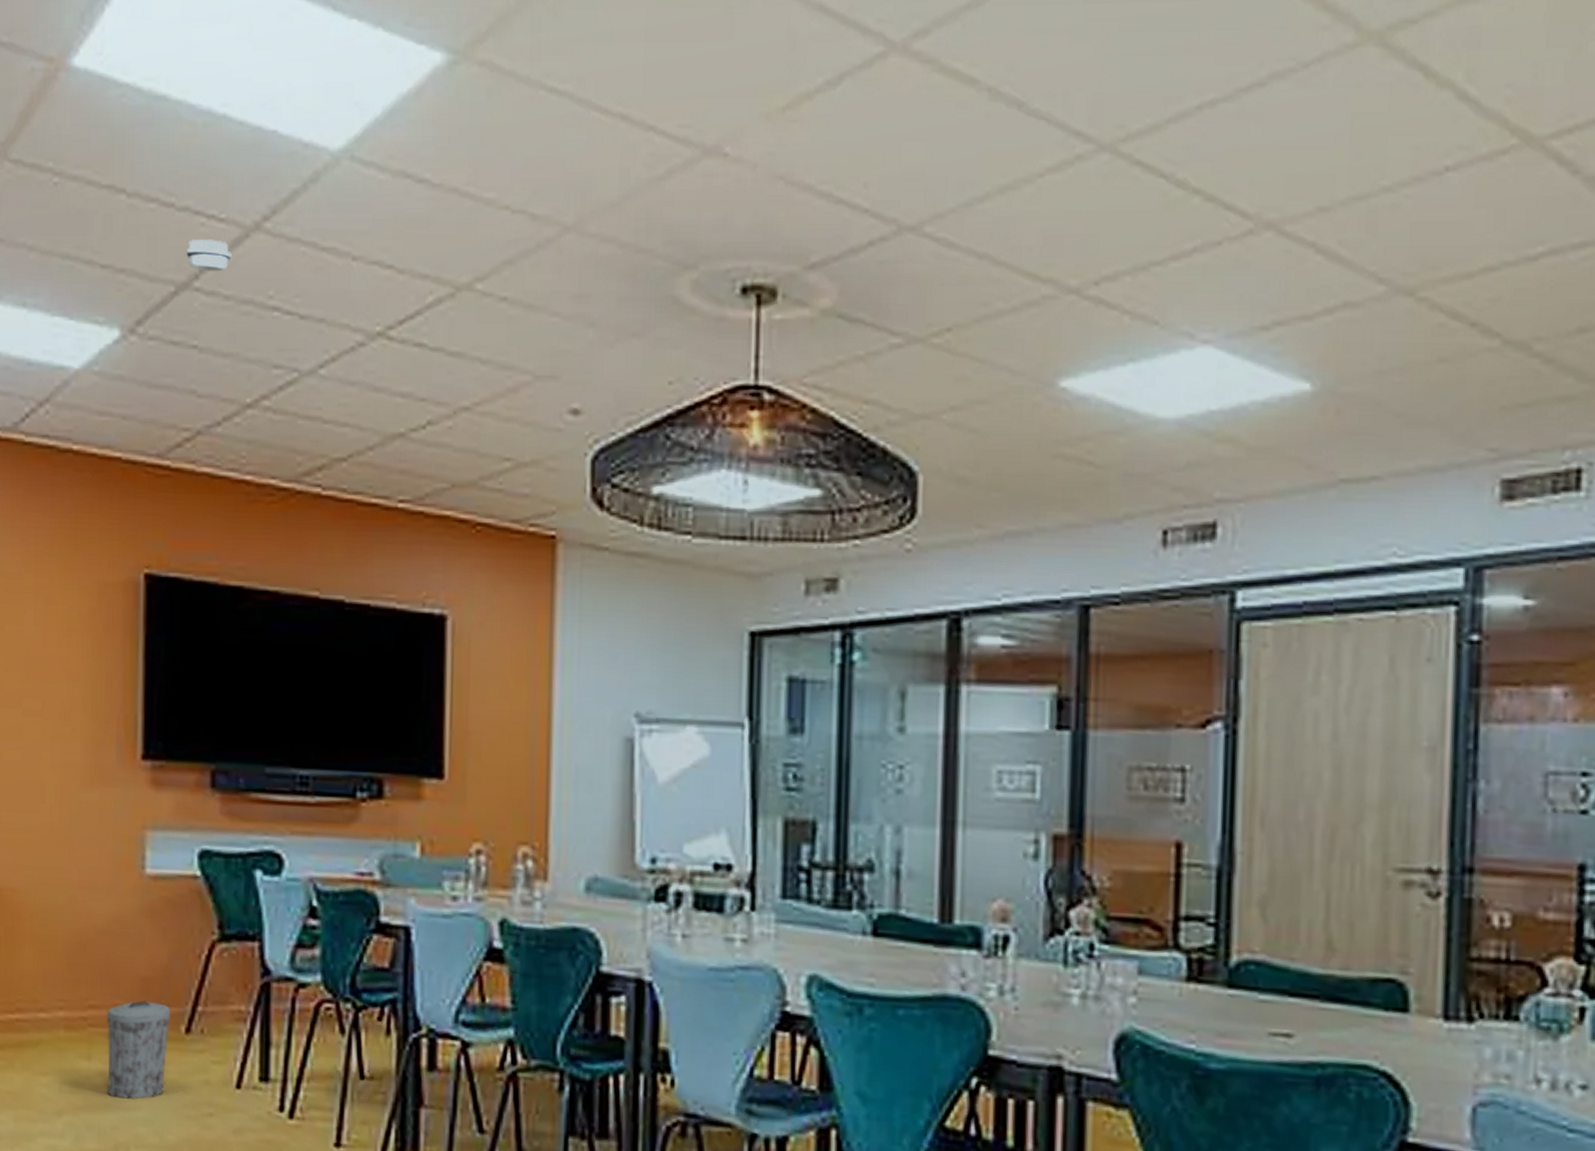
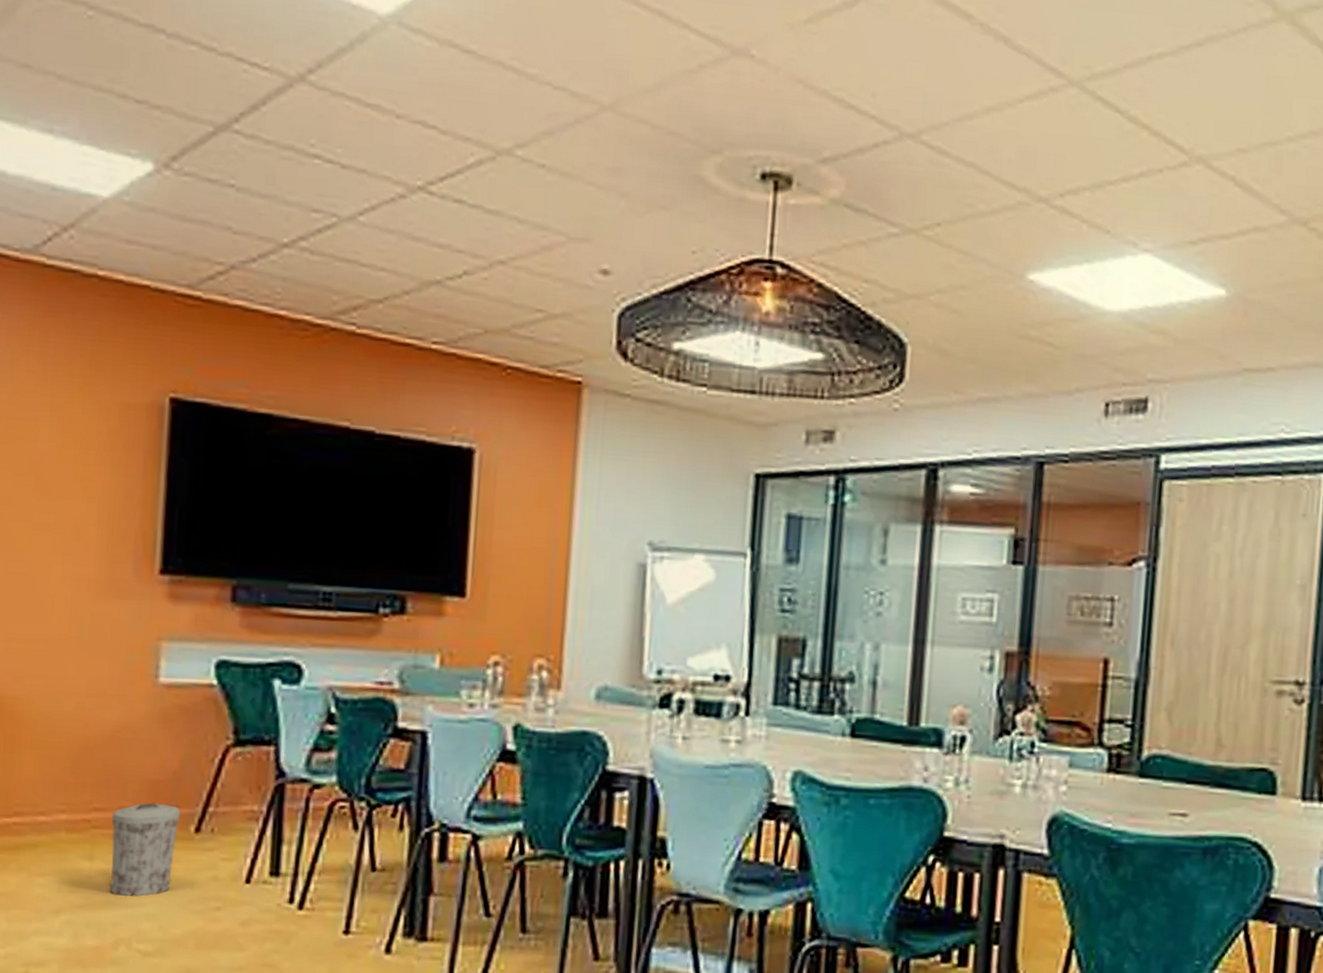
smoke detector: present [186,239,232,272] -> none [227,84,274,117]

